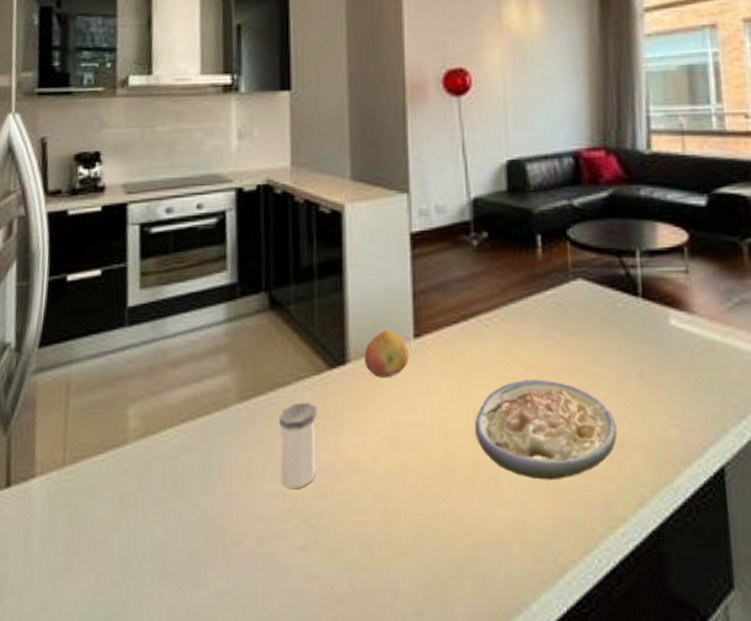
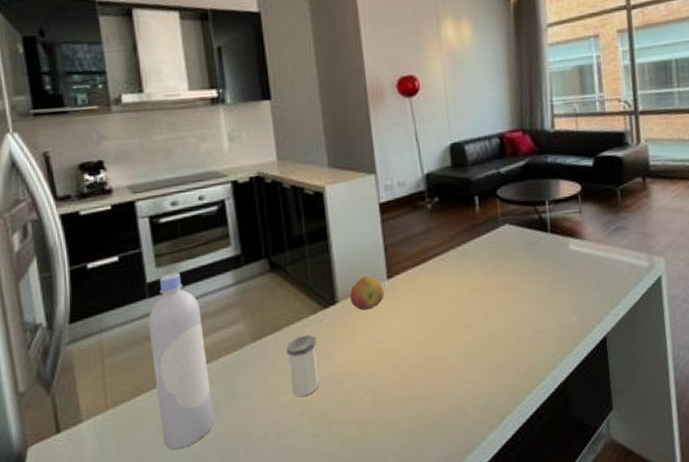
bottle: none [121,297,184,536] -> present [148,272,214,450]
soup: present [475,378,617,481] -> none [436,296,536,363]

